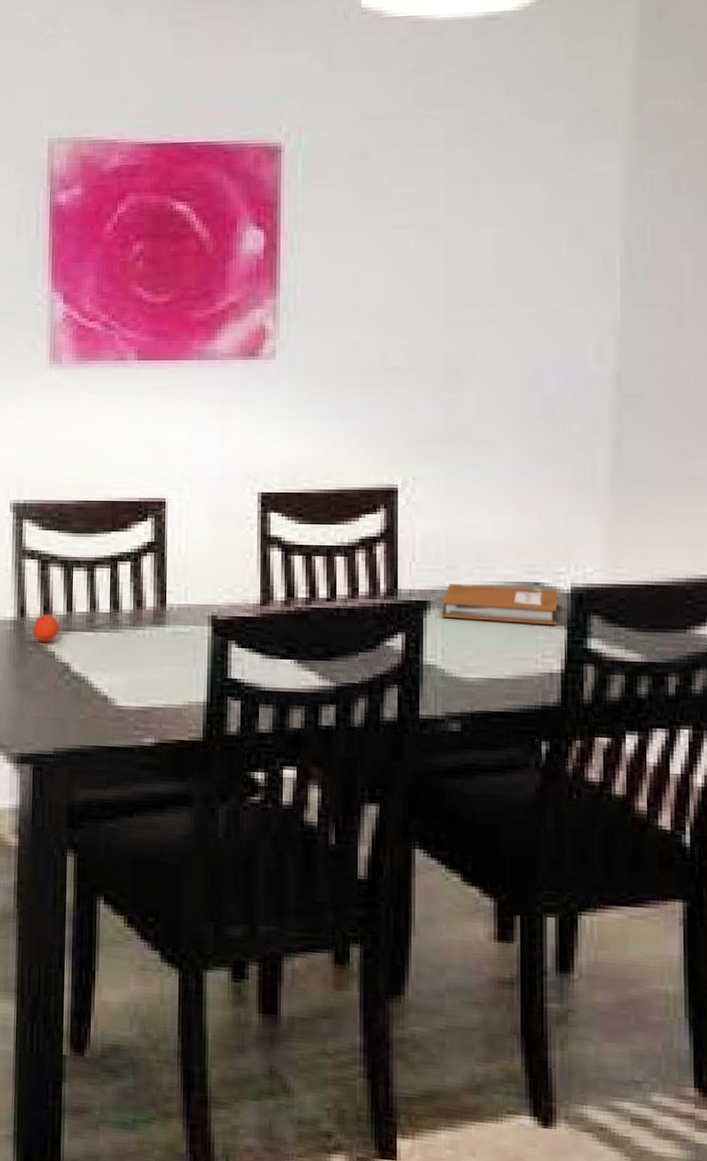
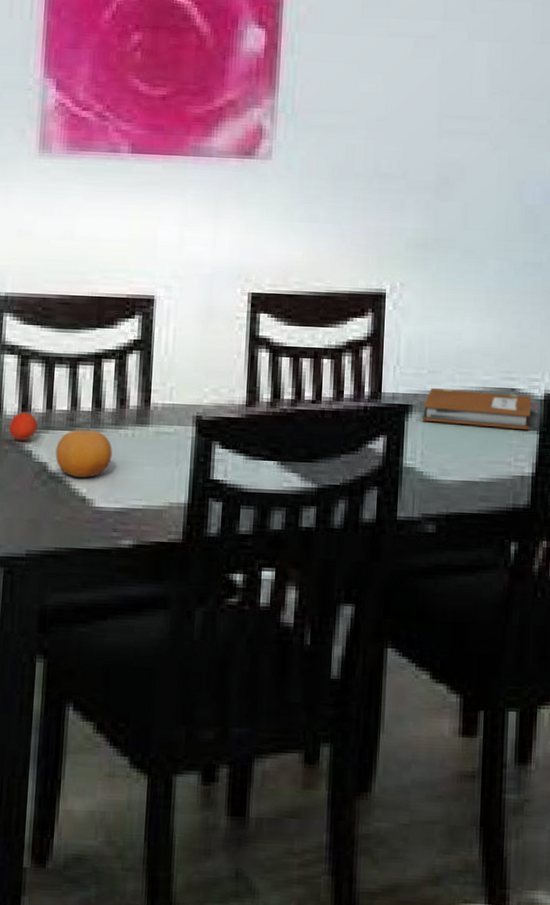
fruit: none [77,630,131,677] -> present [55,429,112,478]

